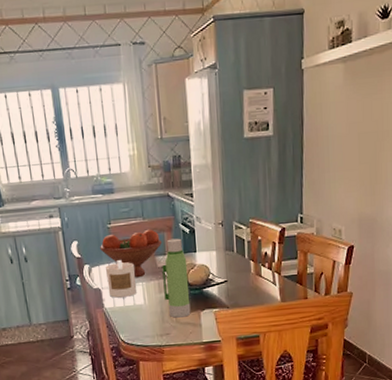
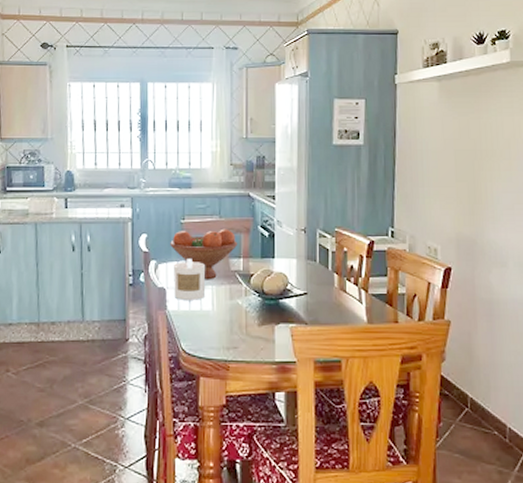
water bottle: present [162,238,191,318] -> none [235,241,264,330]

